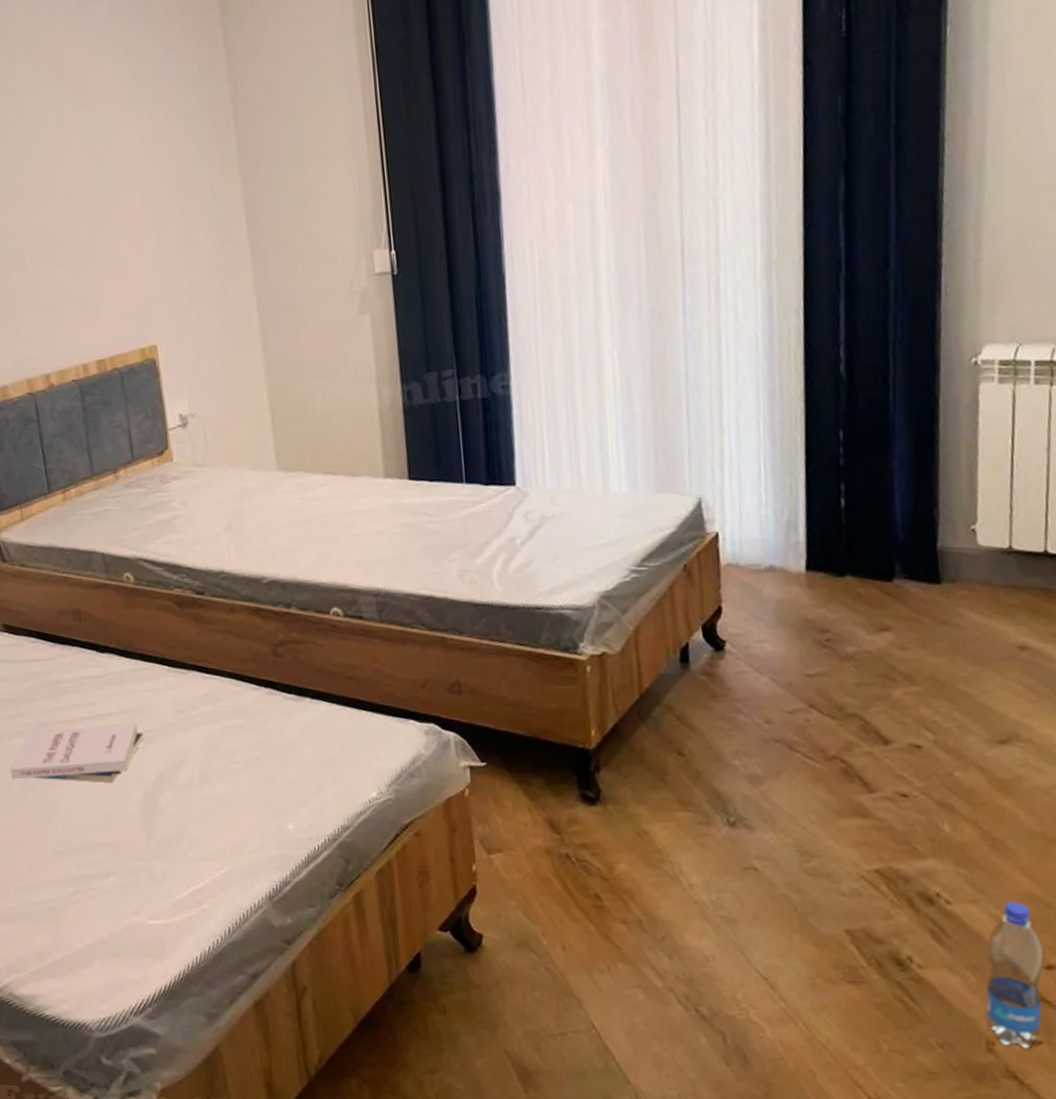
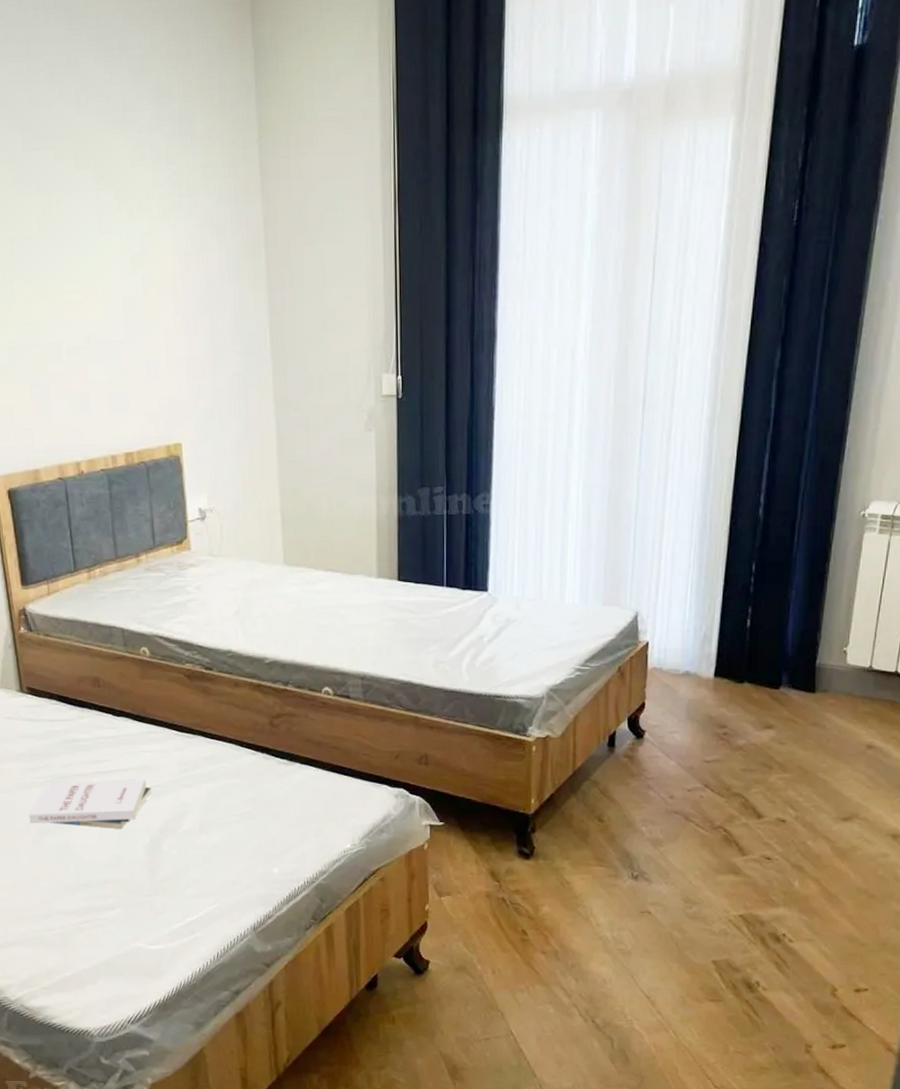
bottle: present [985,901,1044,1049] -> none [807,941,855,1051]

